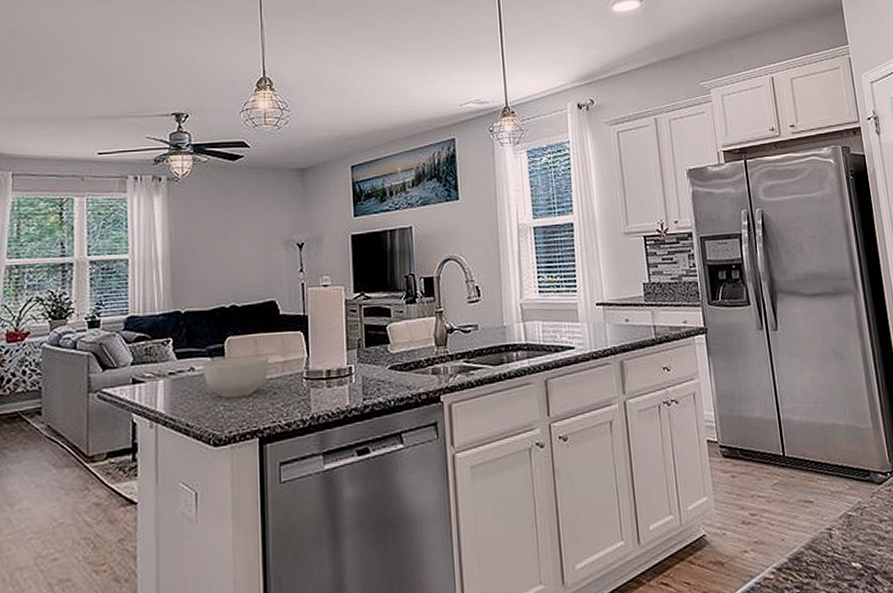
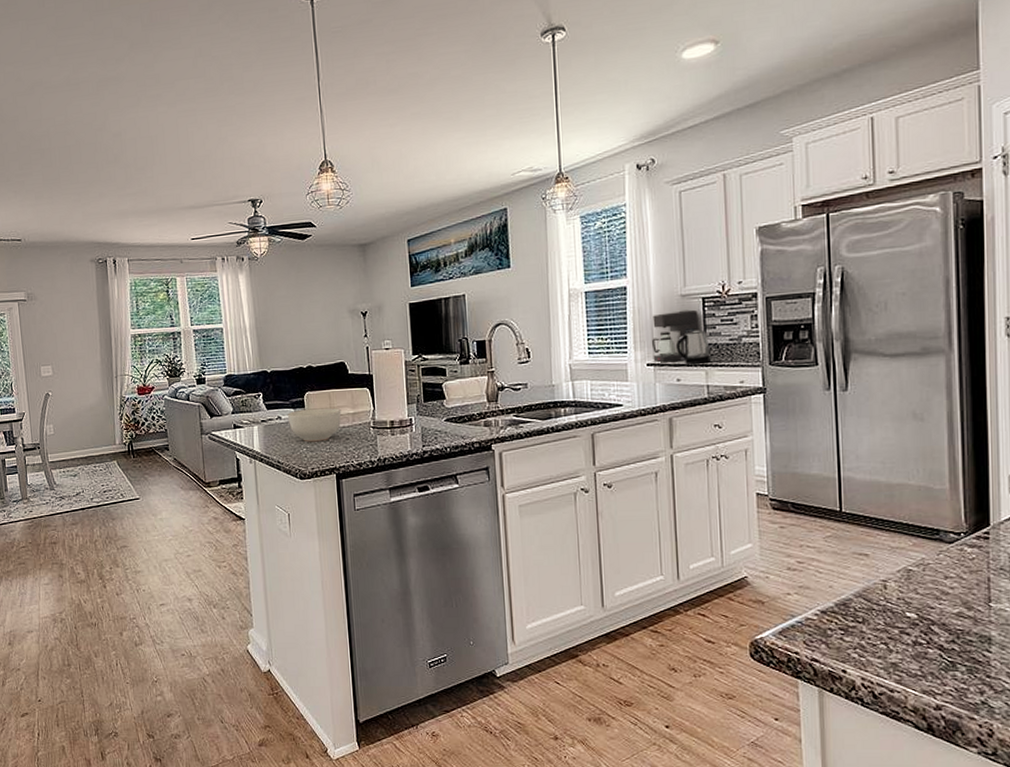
coffee maker: none [599,248,643,302] -> present [652,310,699,363]
kettle: none [622,268,656,305] -> present [675,329,711,365]

